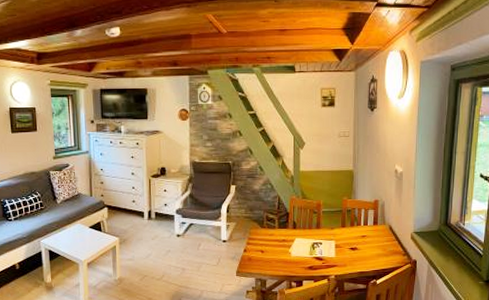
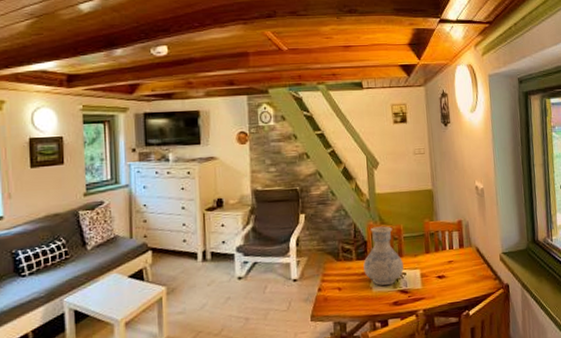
vase: none [284,200,320,252] -> present [363,226,404,286]

